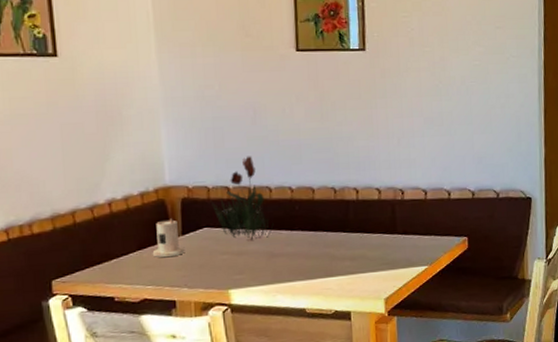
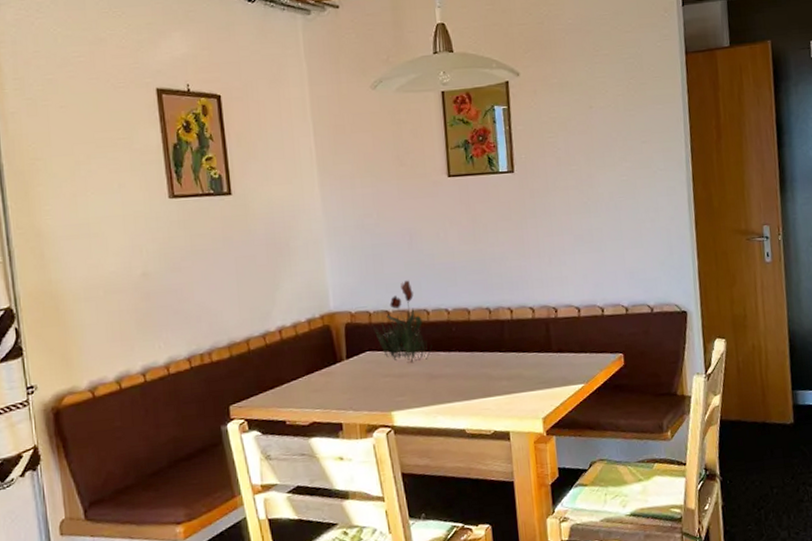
candle: present [152,218,185,258] -> none [319,343,350,382]

